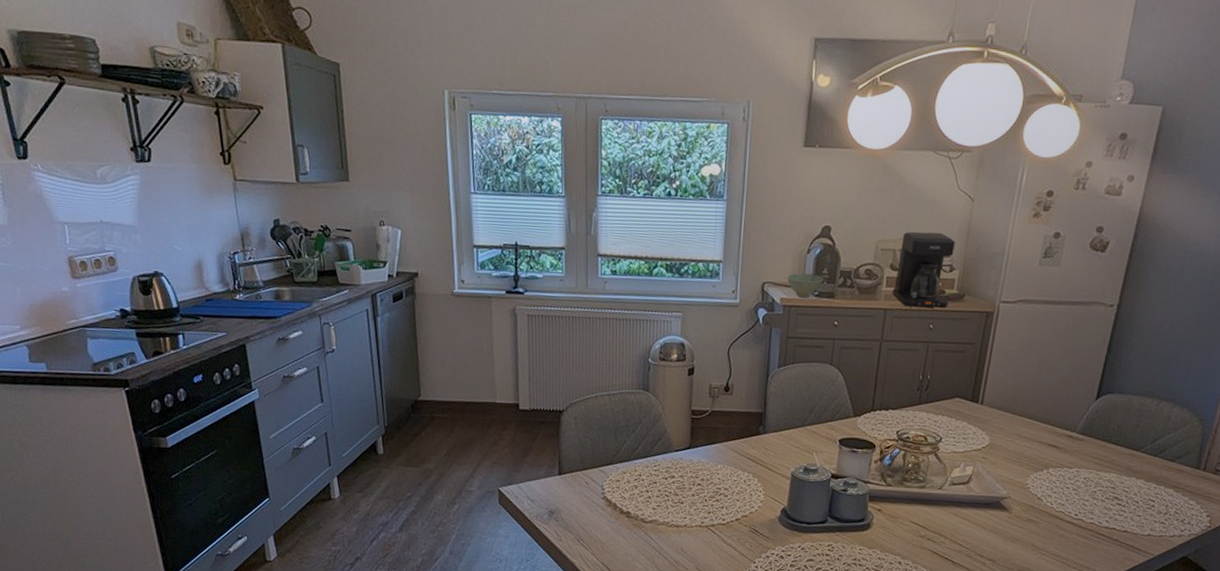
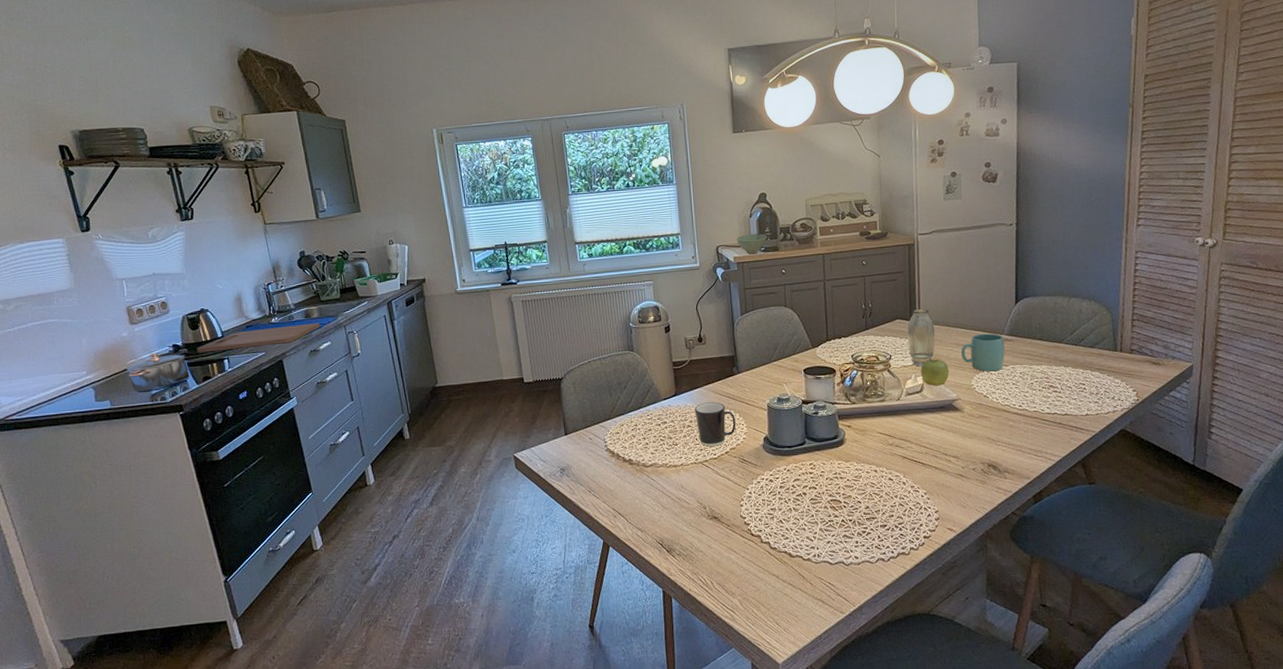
cooking pot: none [65,315,138,359] -> present [126,352,190,392]
cutting board: none [147,304,292,326] -> present [196,323,321,353]
mug: none [708,461,753,511] -> present [694,402,736,447]
coffee maker: present [892,231,955,308] -> none [826,186,875,249]
vase: none [963,388,998,455] -> present [907,308,936,367]
fruit: none [971,447,1005,480] -> present [920,358,950,386]
mug: none [1022,427,1074,473] -> present [961,333,1005,372]

